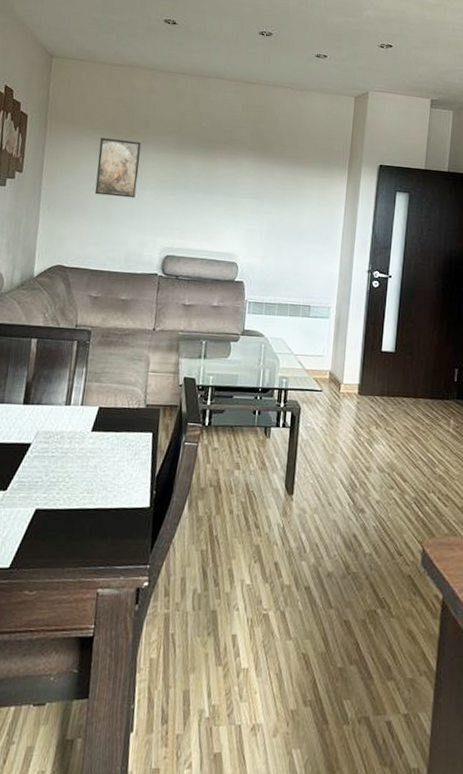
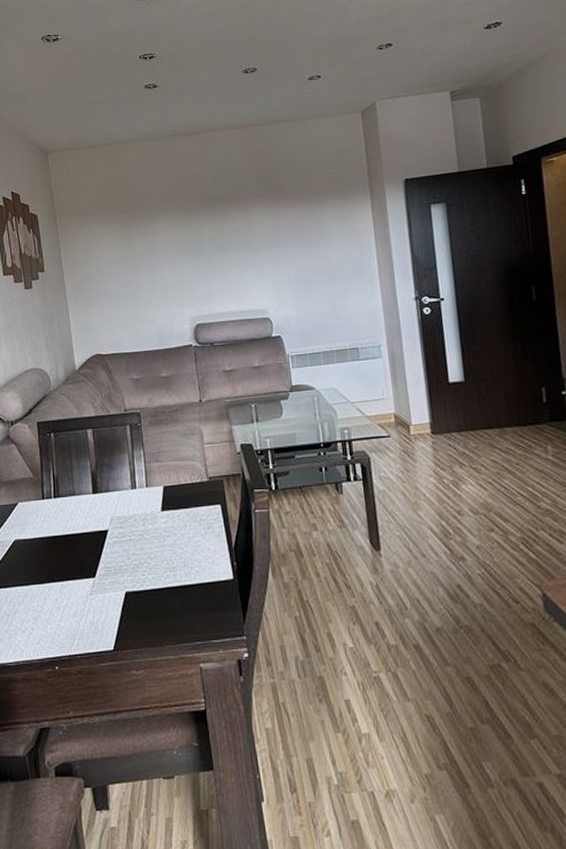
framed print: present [94,138,141,198] -> none [109,216,154,278]

